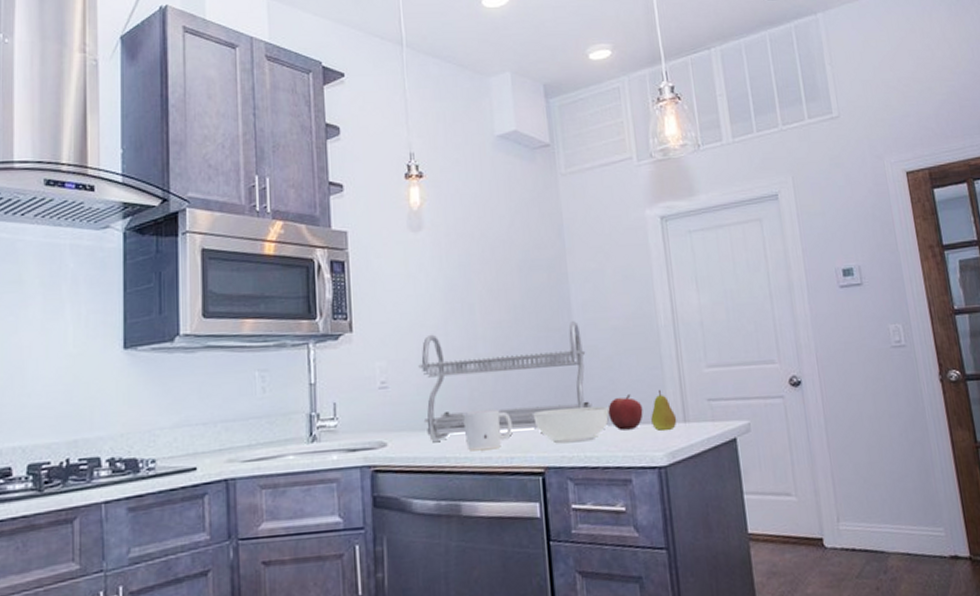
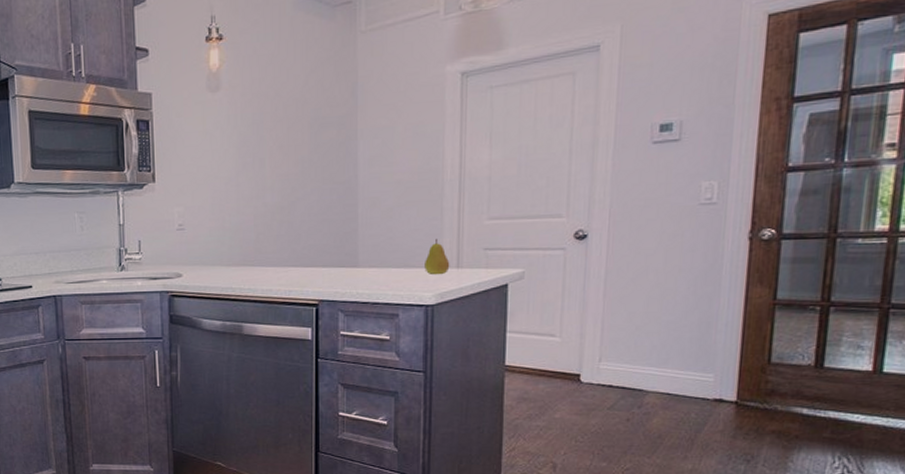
dish rack: present [418,321,592,443] -> none [211,175,369,276]
mug: present [462,408,513,451] -> none [248,250,292,284]
bowl: present [531,406,610,444] -> none [311,251,385,281]
fruit: present [608,394,643,431] -> none [383,242,417,273]

